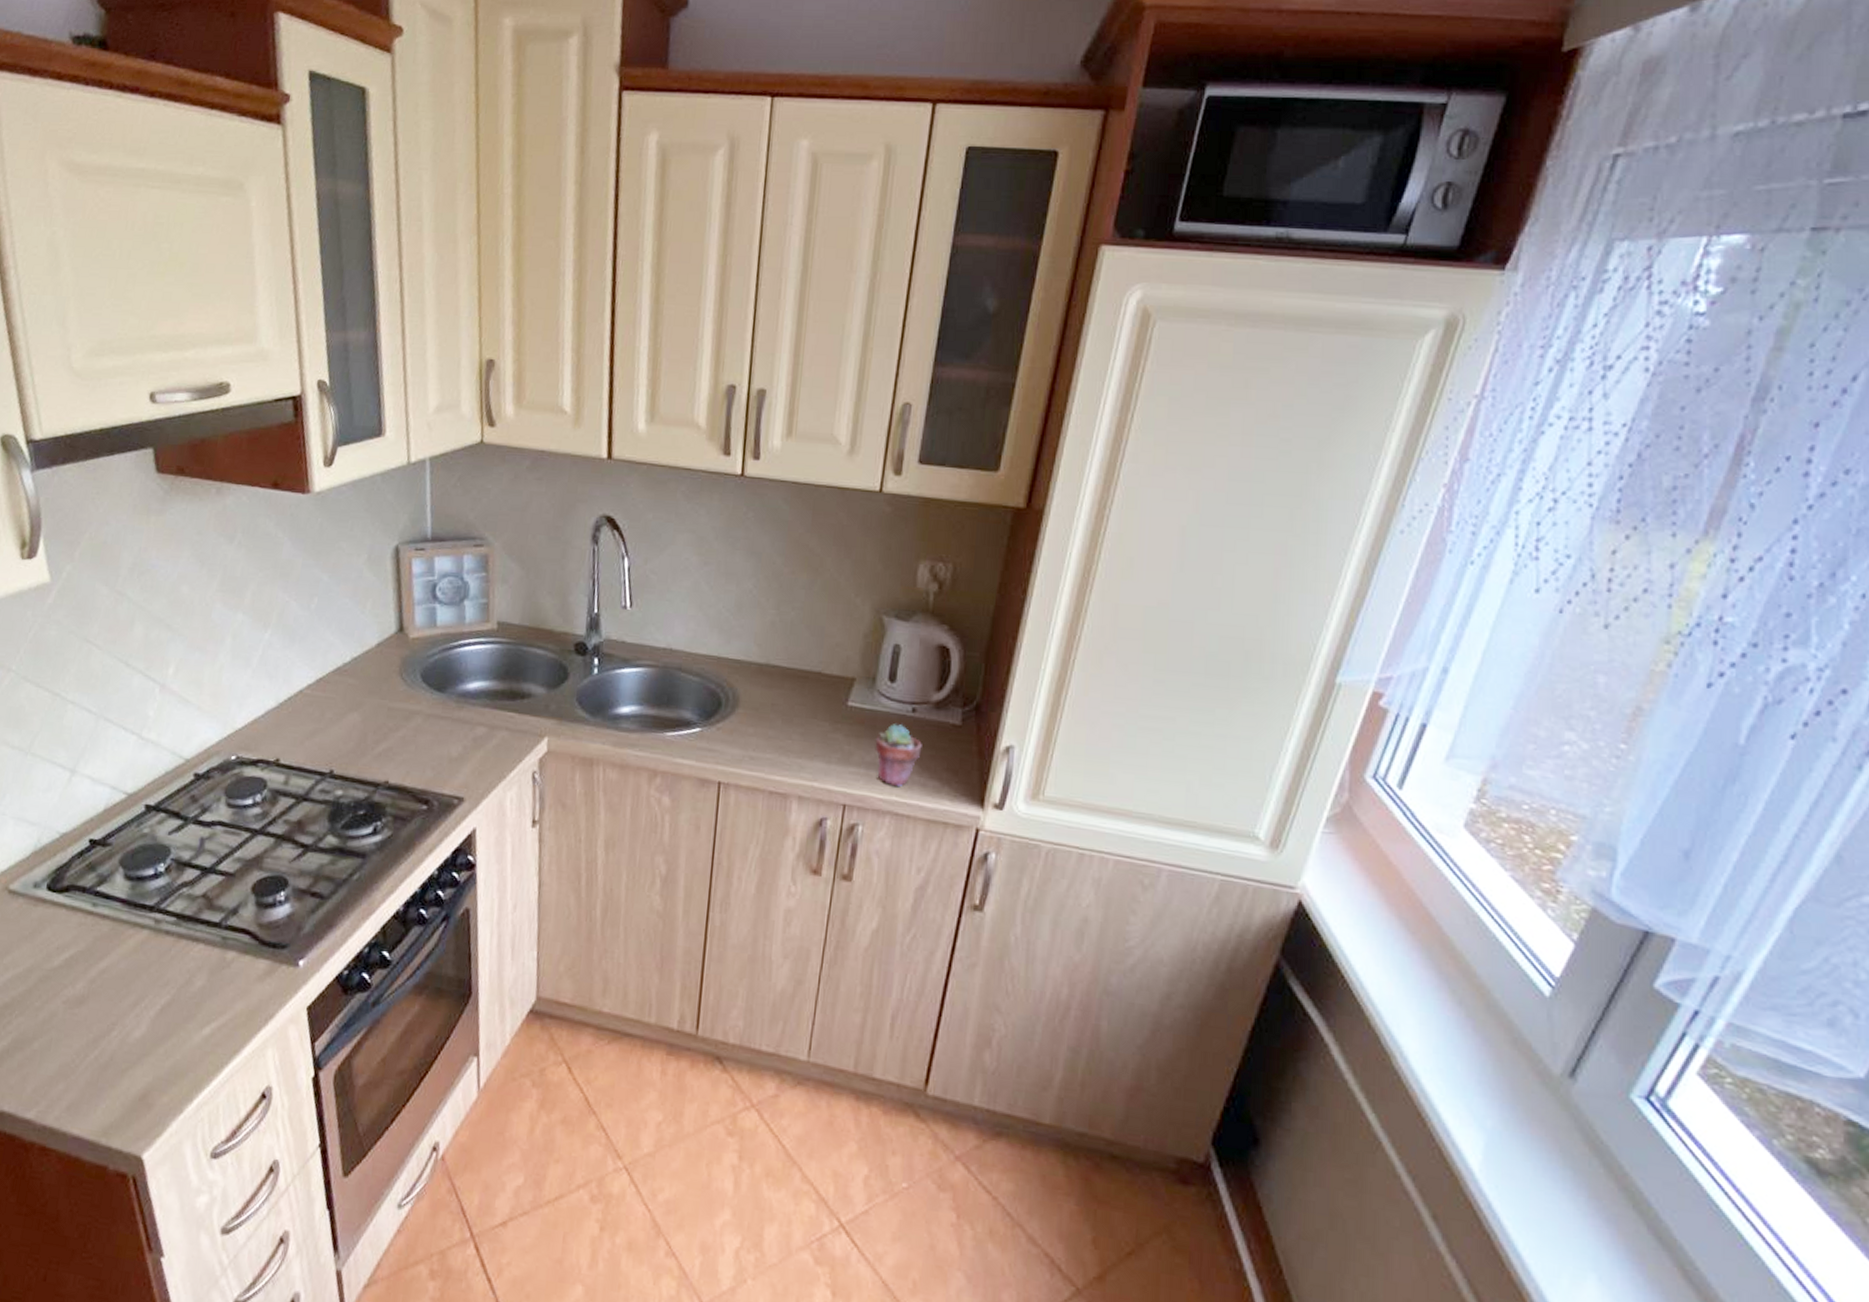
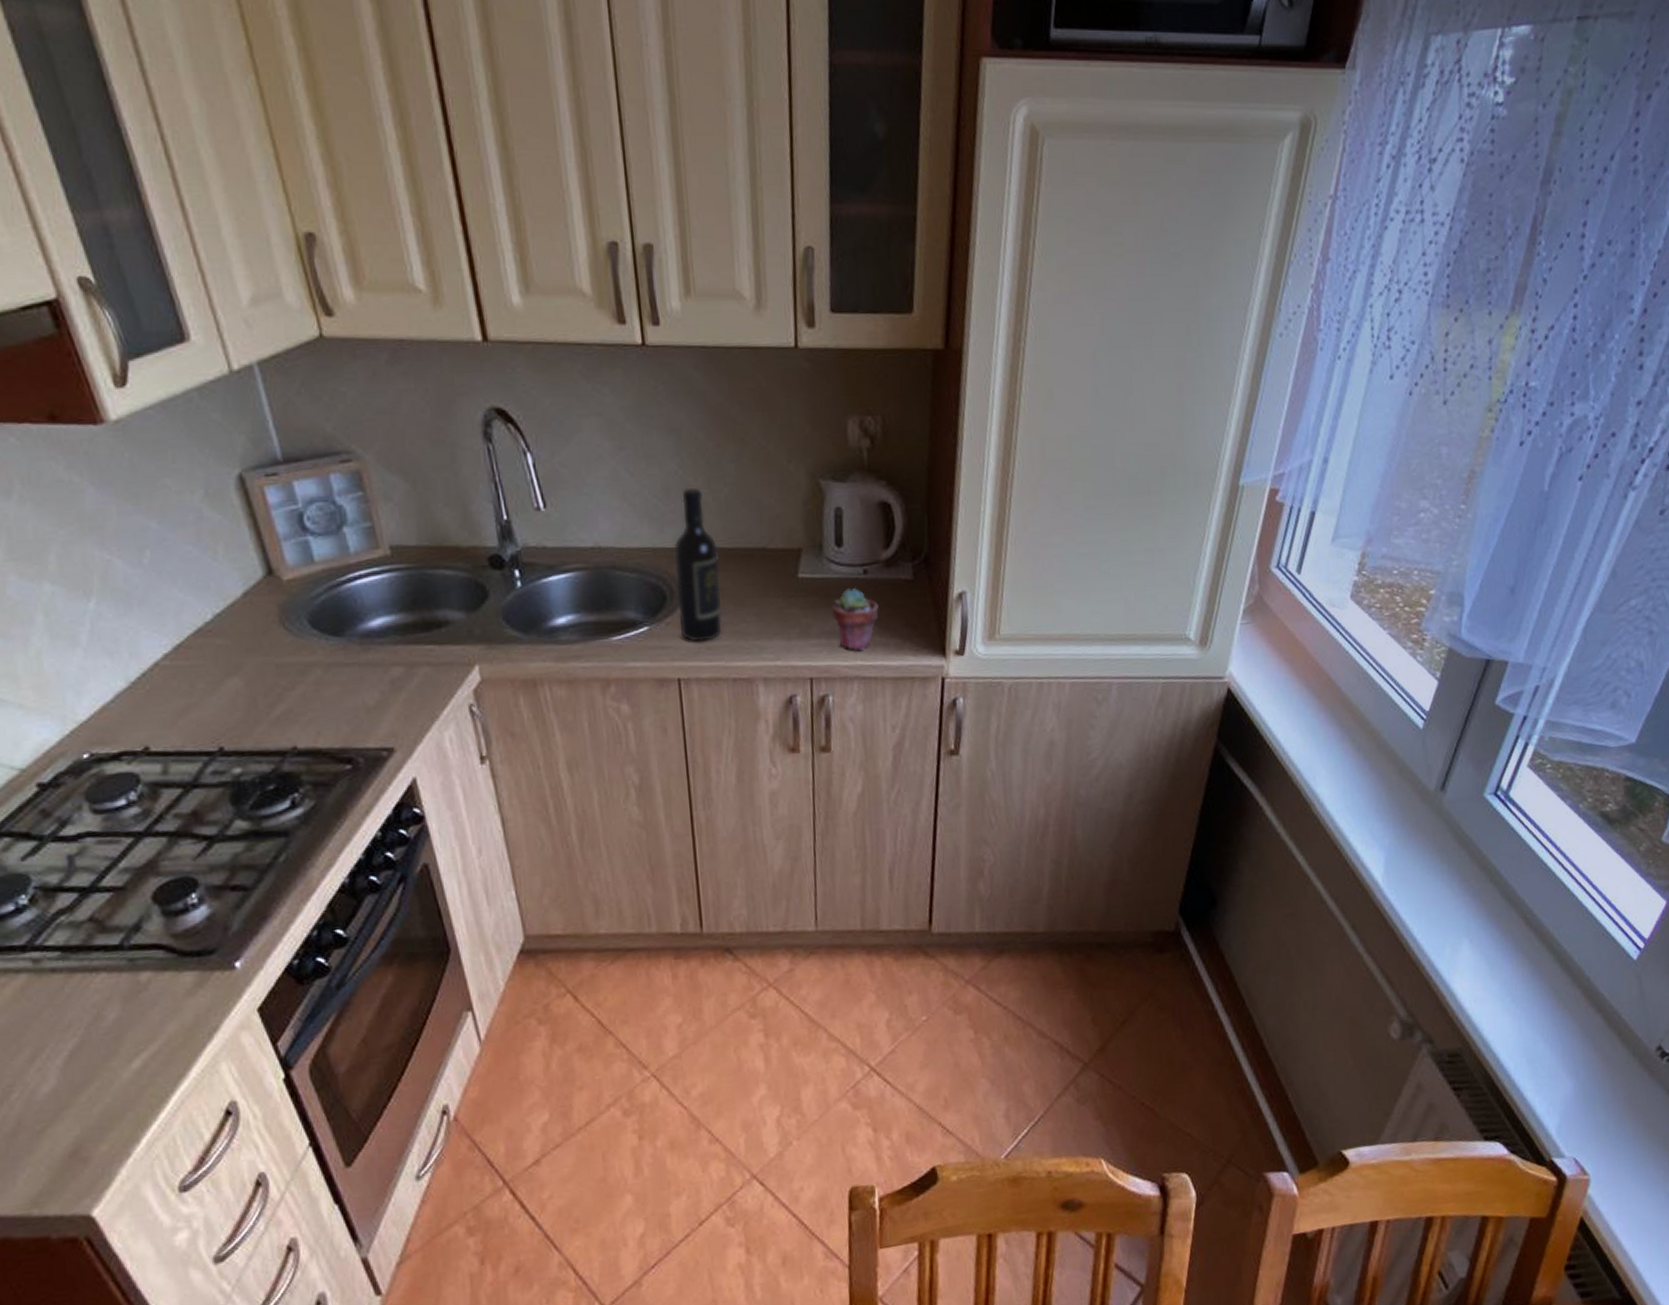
wine bottle: none [728,606,778,752] -> present [673,487,723,643]

